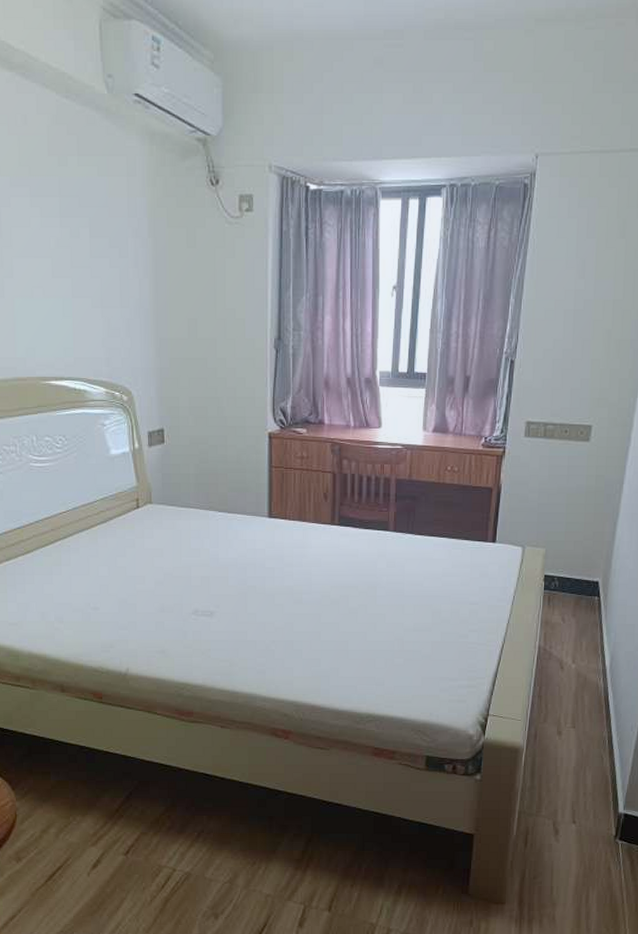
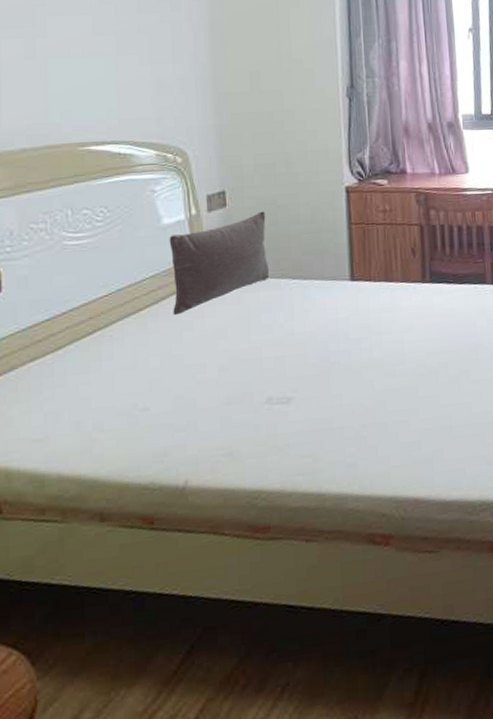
pillow: none [116,450,200,534] -> present [169,211,270,316]

